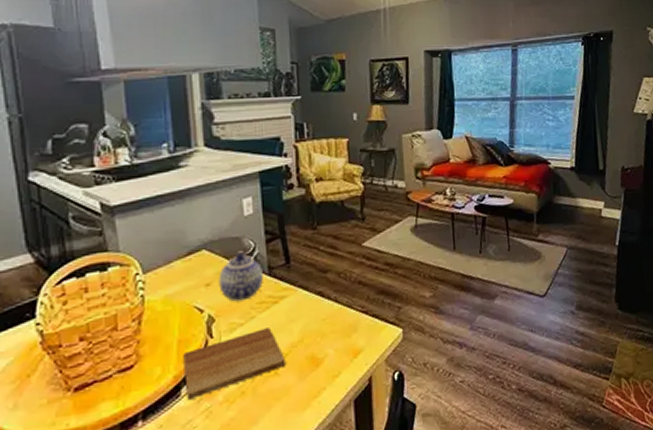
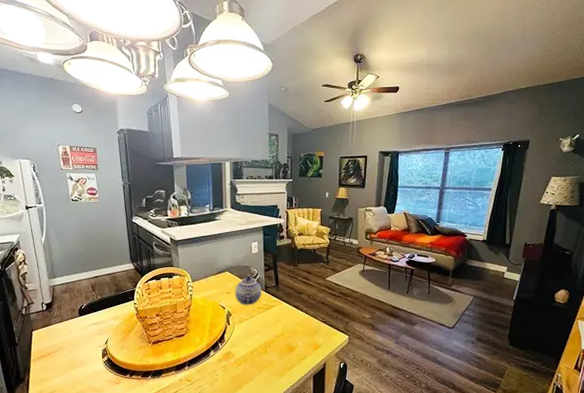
cutting board: present [183,328,286,400] -> none [212,324,272,359]

